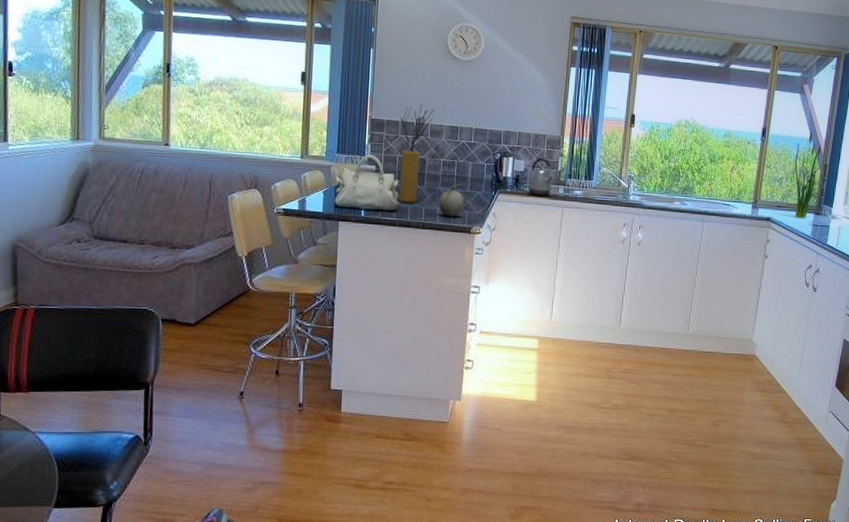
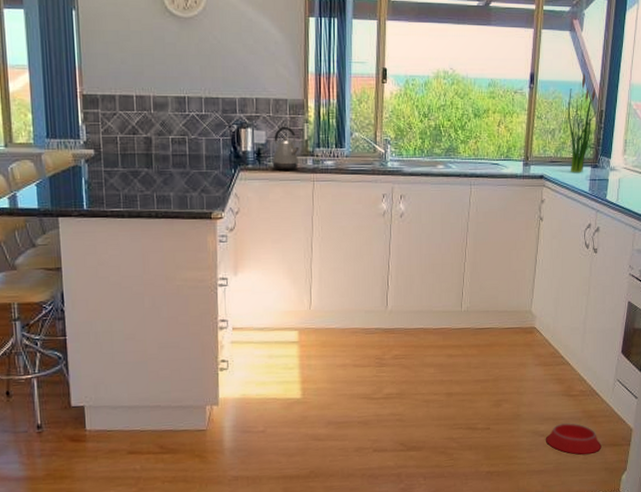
shoulder bag: present [334,154,400,211] -> none [48,137,126,201]
vase: present [398,104,434,204] -> none [116,73,156,191]
fruit: present [439,183,466,217] -> none [172,162,201,202]
pet bowl: none [759,448,813,480] -> present [545,423,602,455]

